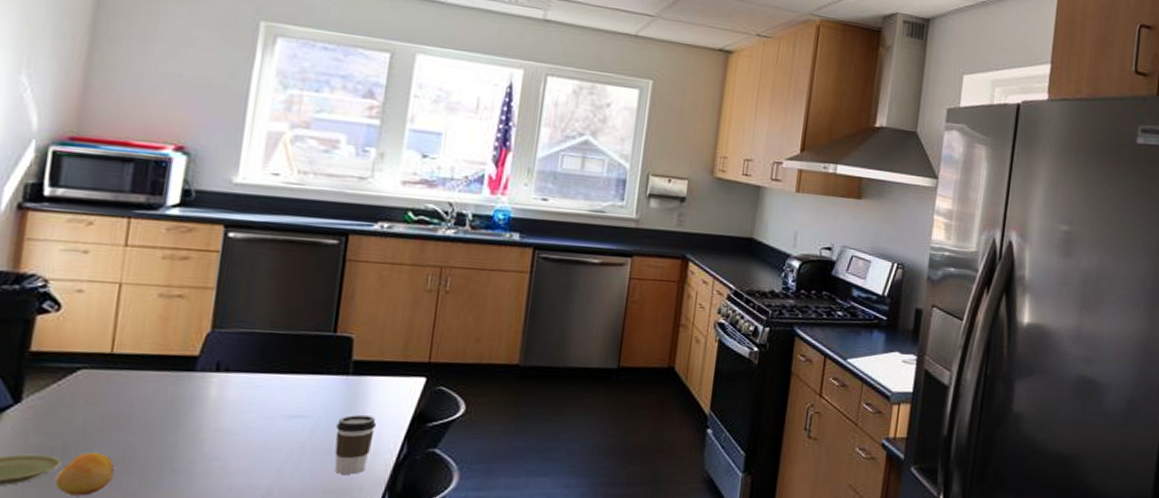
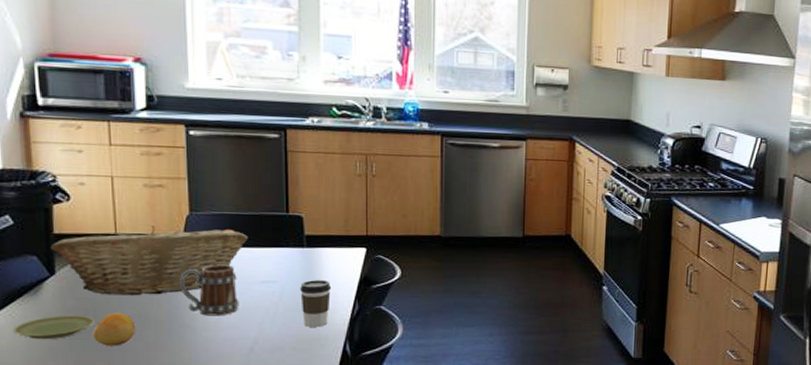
fruit basket: none [21,344,281,431] -> present [50,226,248,296]
mug: none [181,393,259,459] -> present [179,264,239,316]

